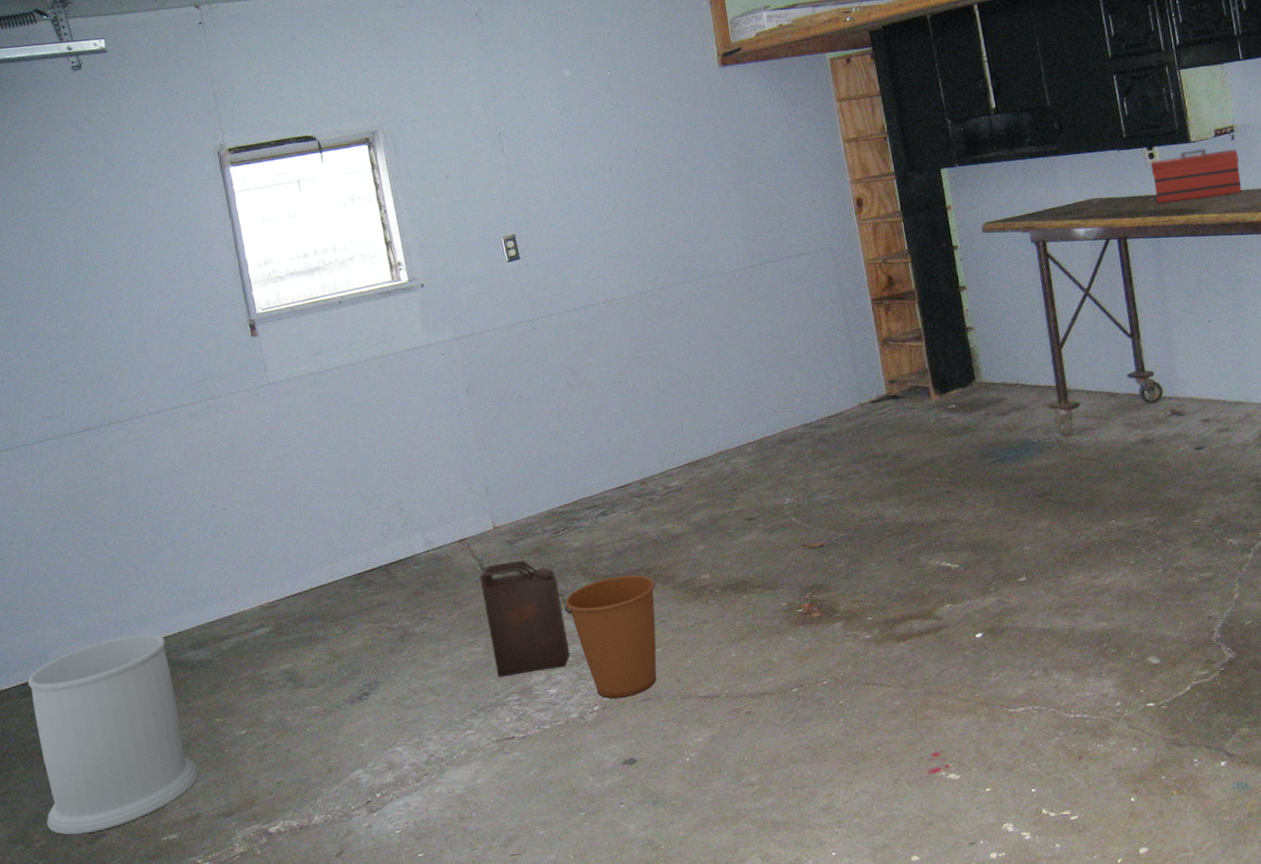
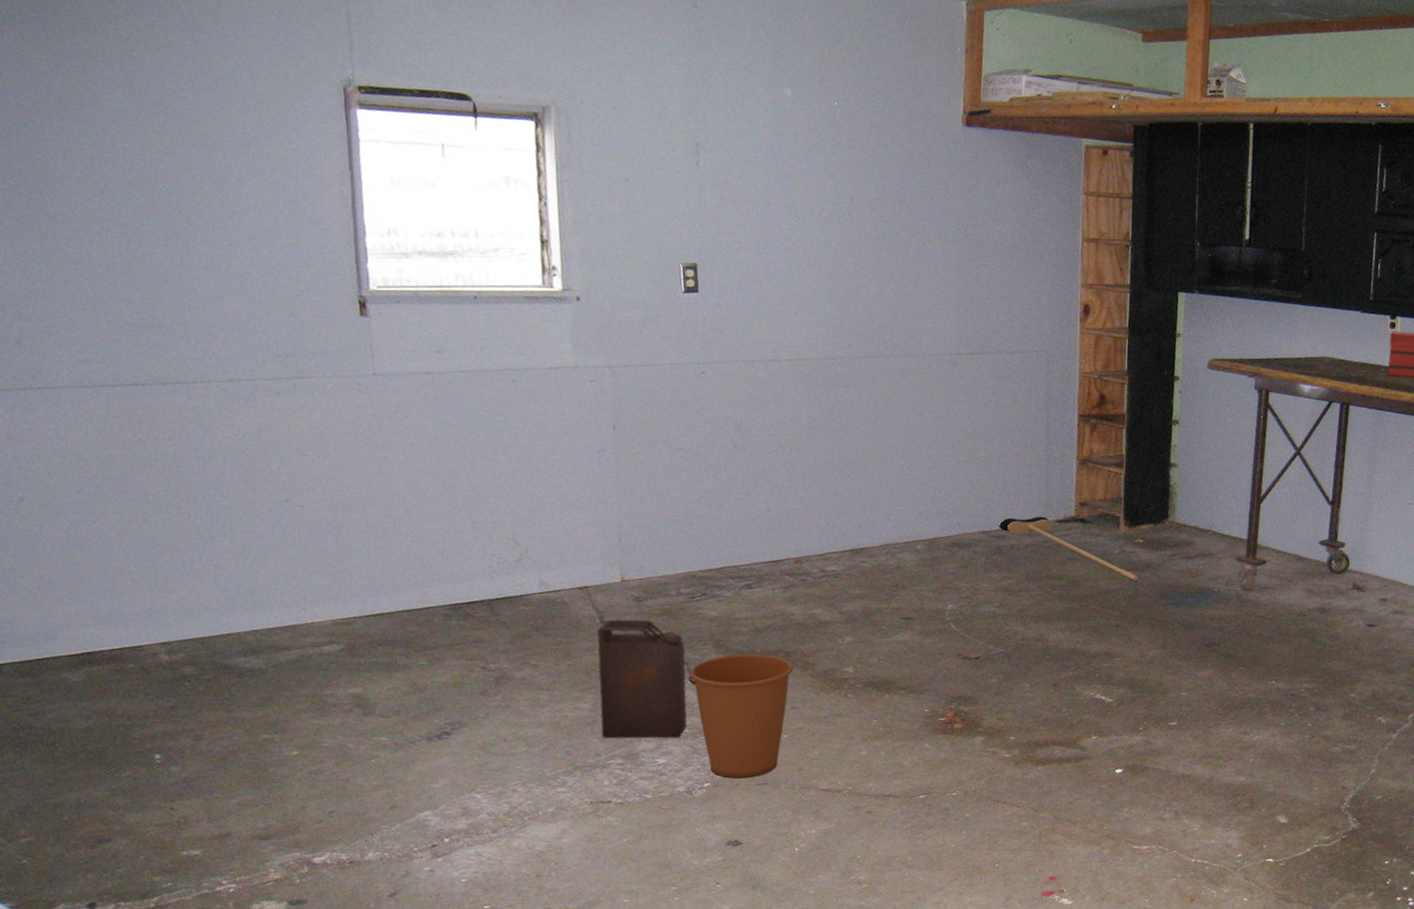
trash can: present [27,634,199,835] -> none [27,628,235,837]
broom: none [817,400,959,446] -> present [998,516,1139,581]

